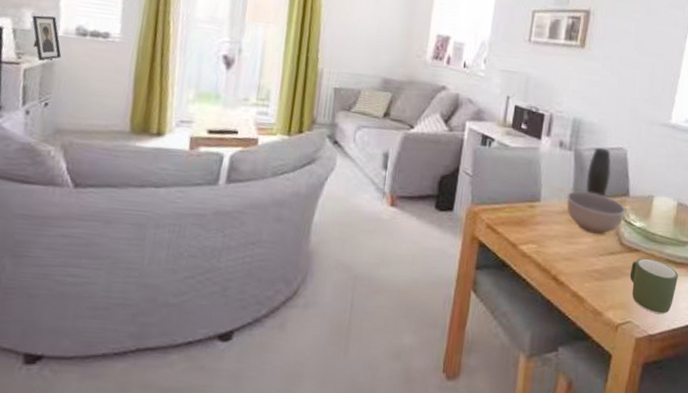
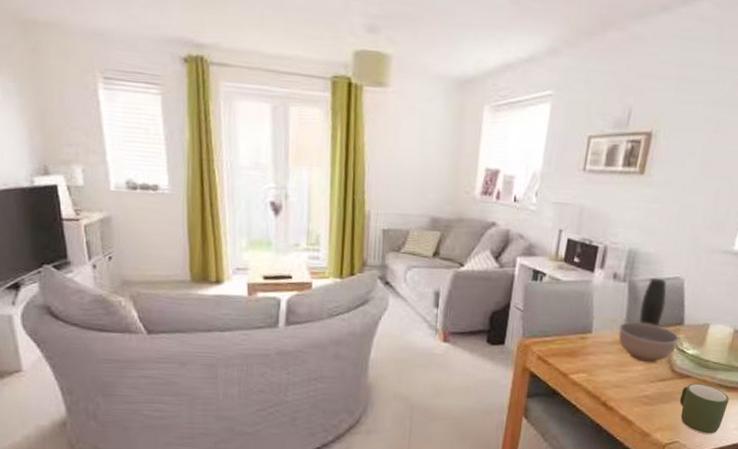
picture frame: present [32,15,62,61] -> none [83,170,117,216]

